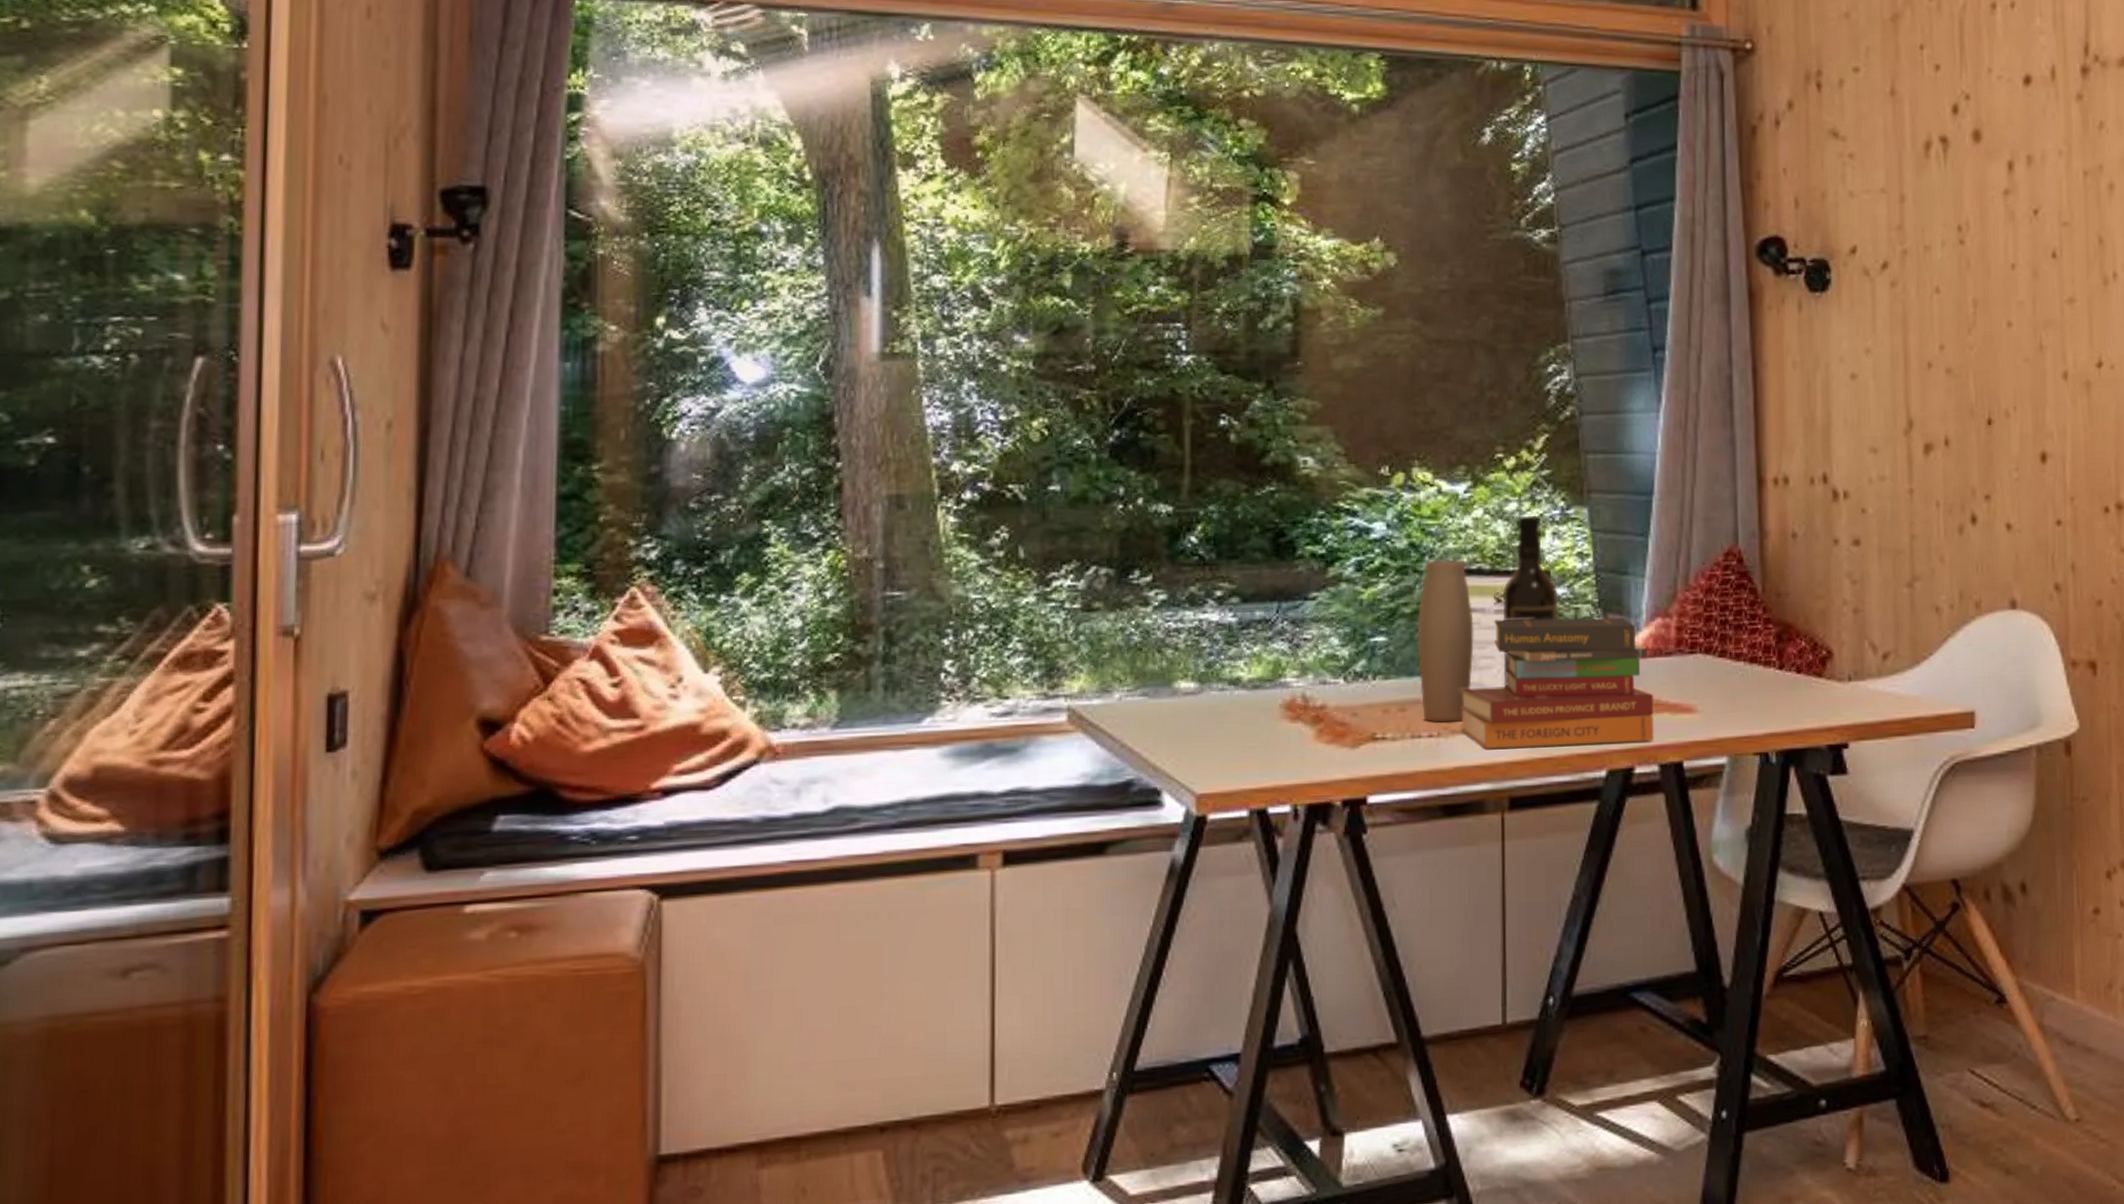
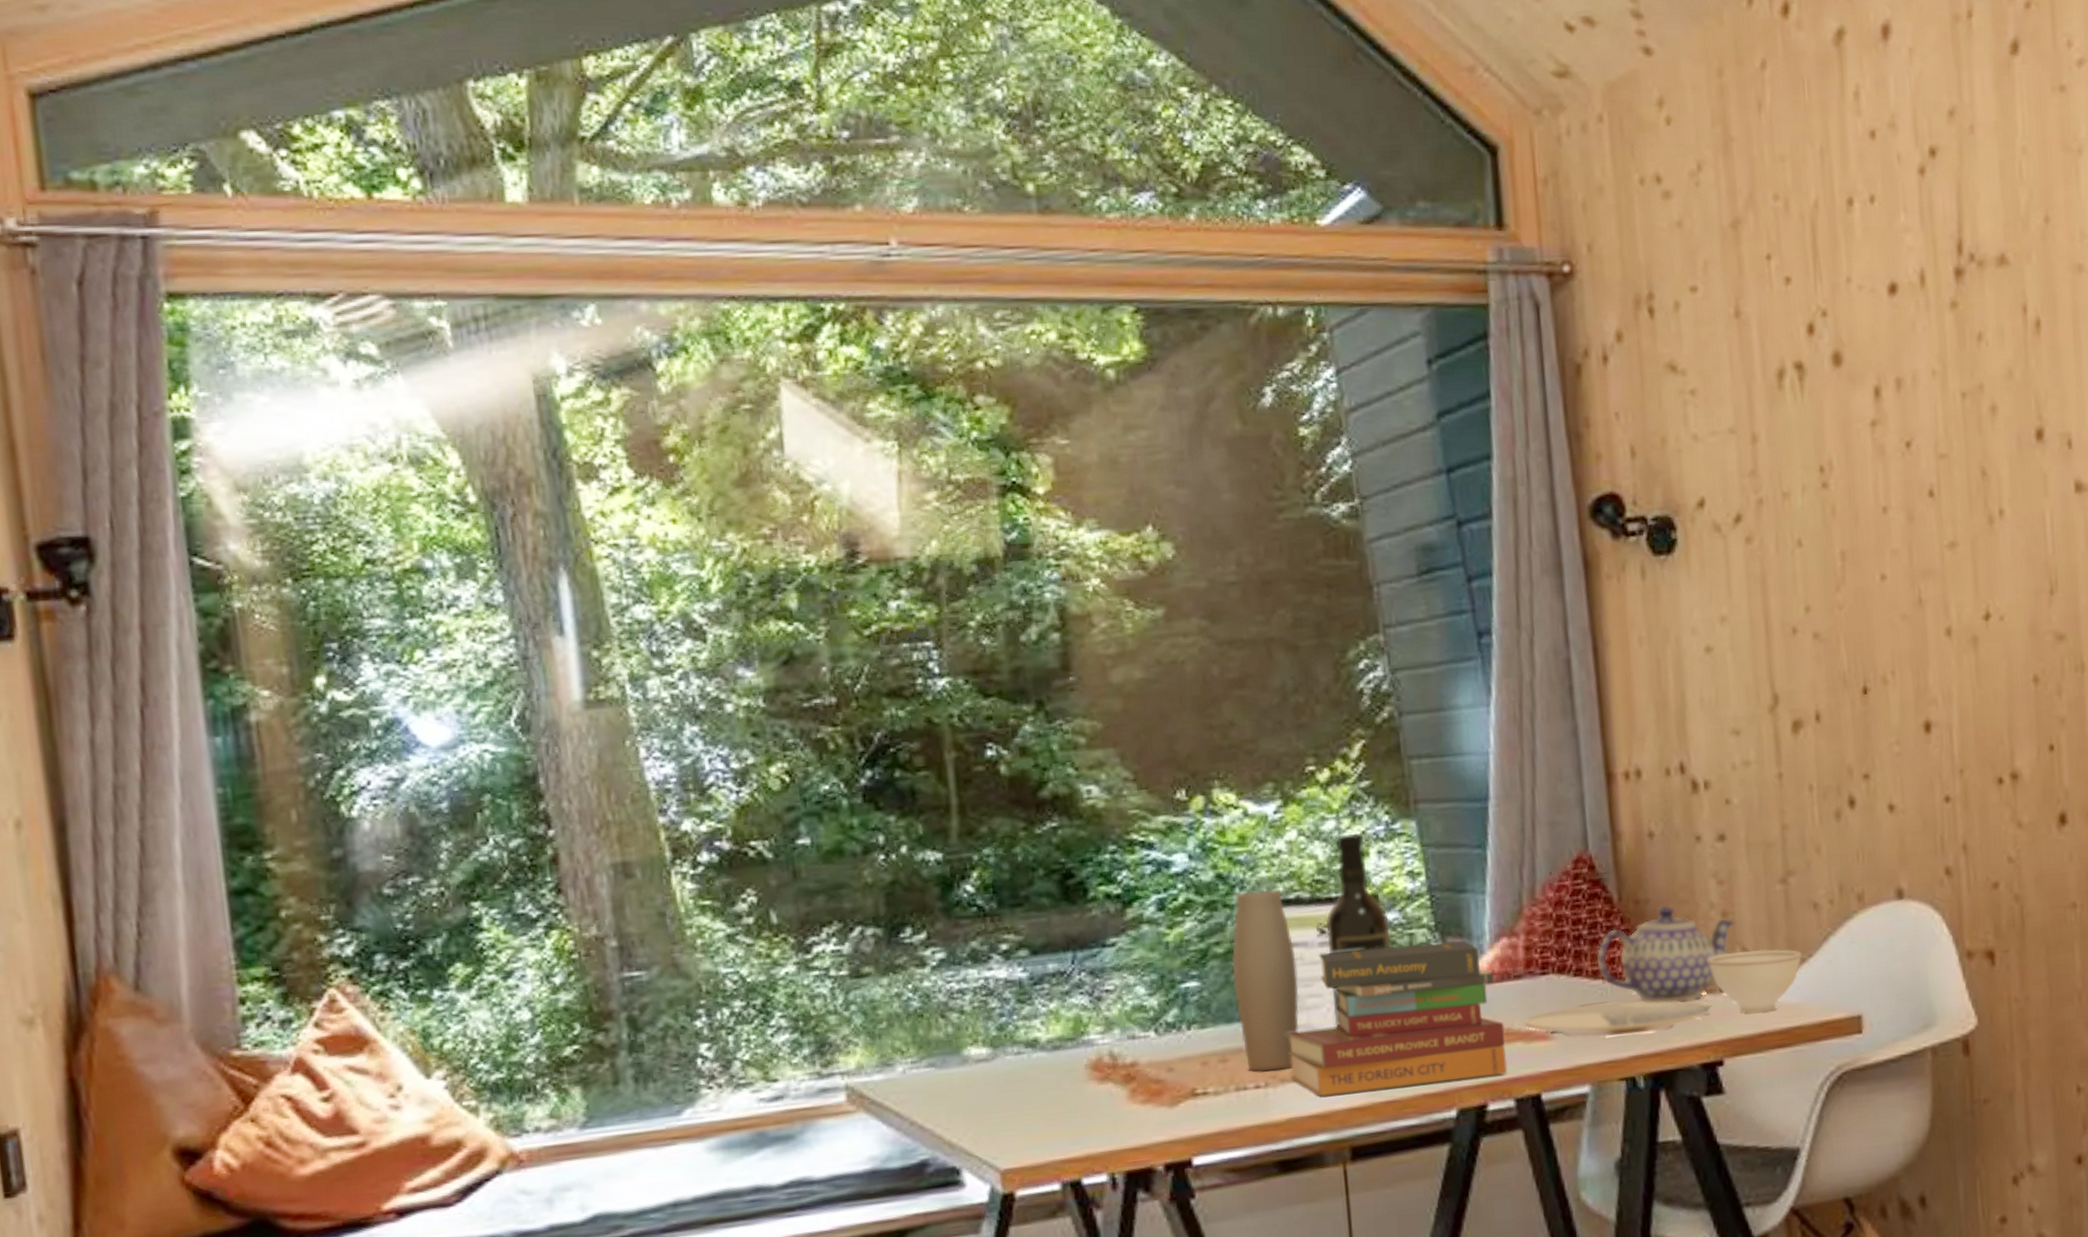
plate: none [1671,683,1839,714] -> present [1524,1000,1710,1037]
teapot: none [1740,599,1865,687] -> present [1596,904,1735,1003]
bowl: none [1838,645,1924,702] -> present [1706,949,1802,1013]

